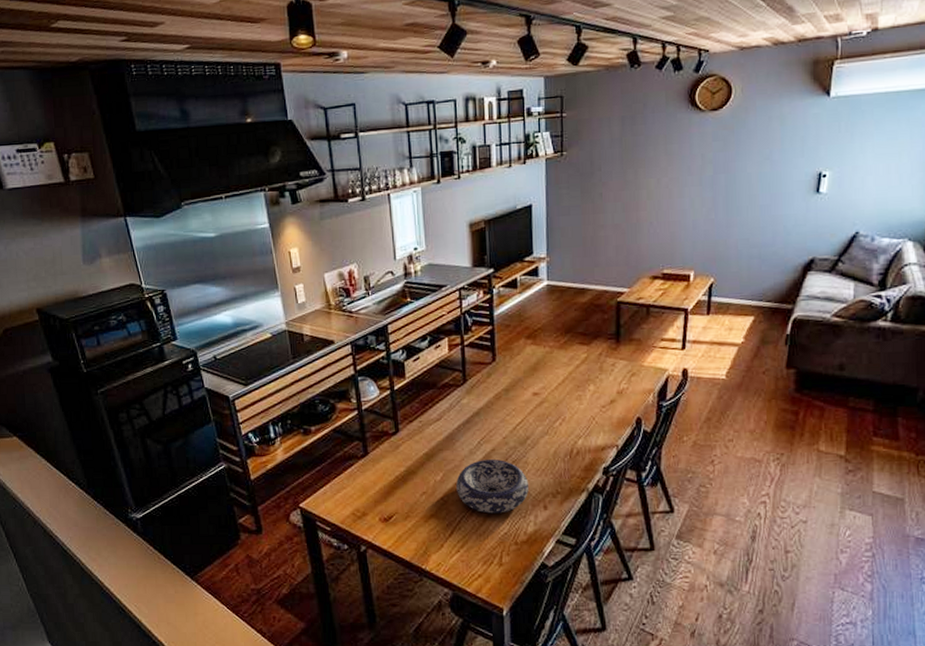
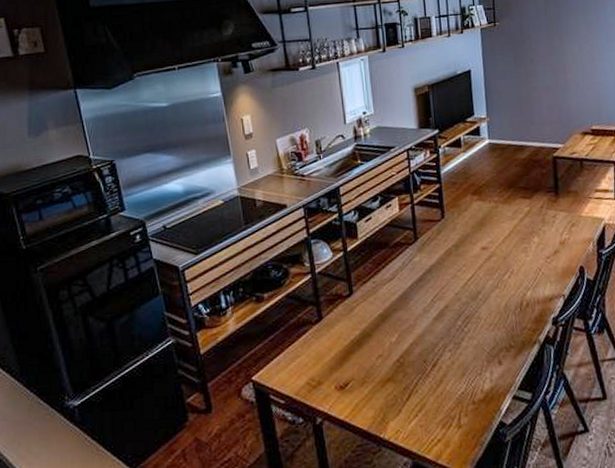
decorative bowl: present [456,459,530,514] -> none [411,316,484,373]

